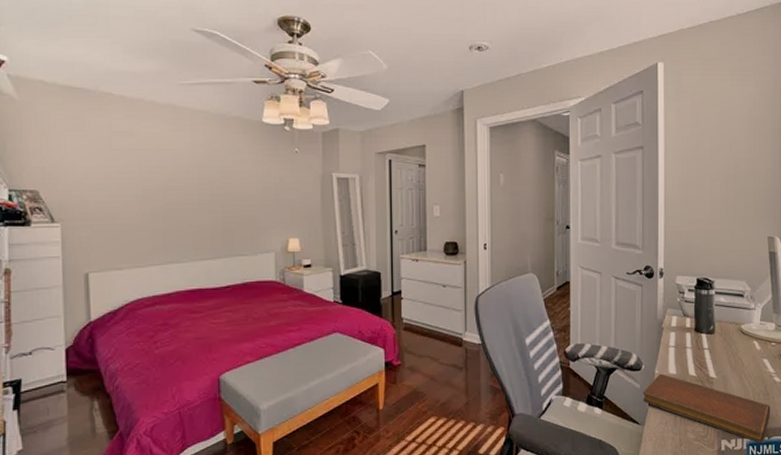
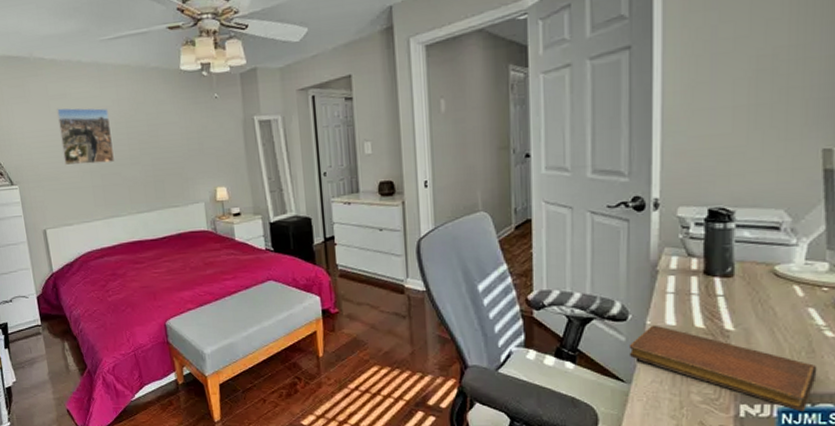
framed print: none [120,146,180,206] -> present [57,108,114,166]

